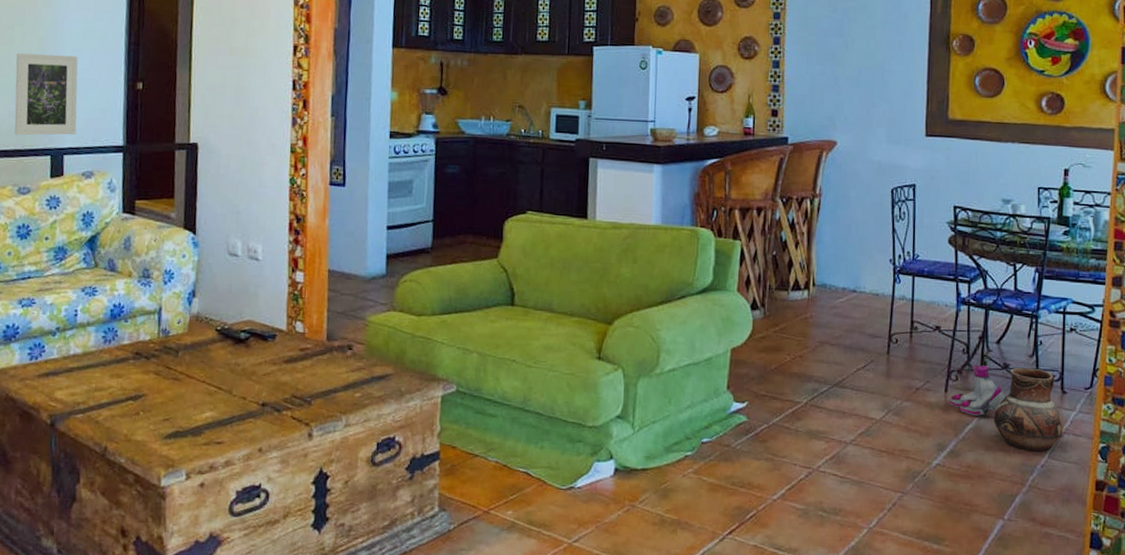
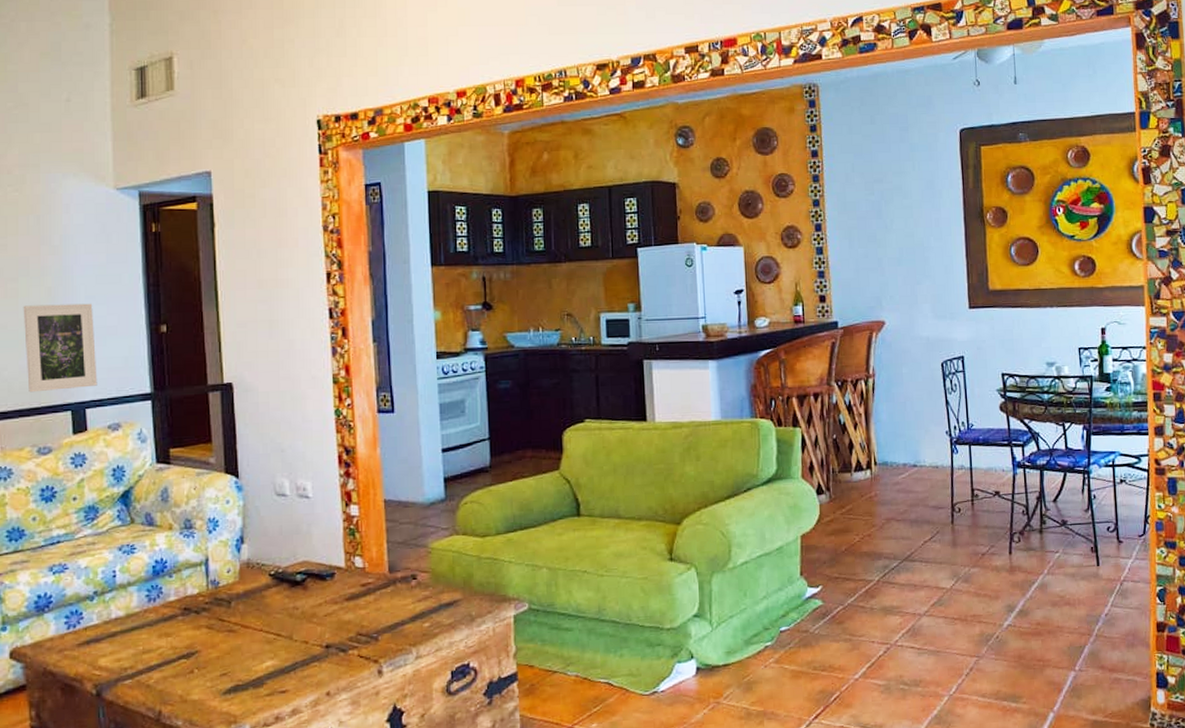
boots: present [949,365,1005,417] -> none [1014,524,1066,575]
ceramic pot: present [993,367,1063,452] -> none [1057,521,1123,602]

